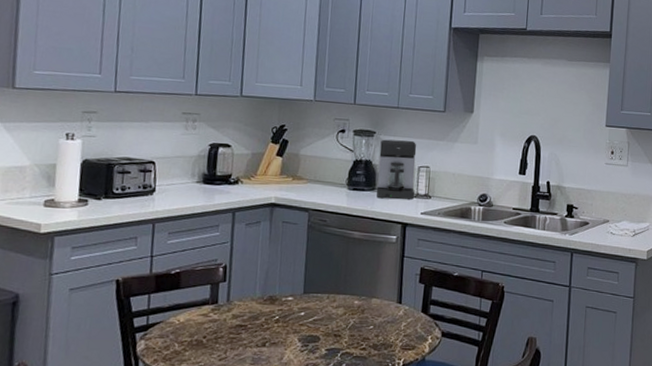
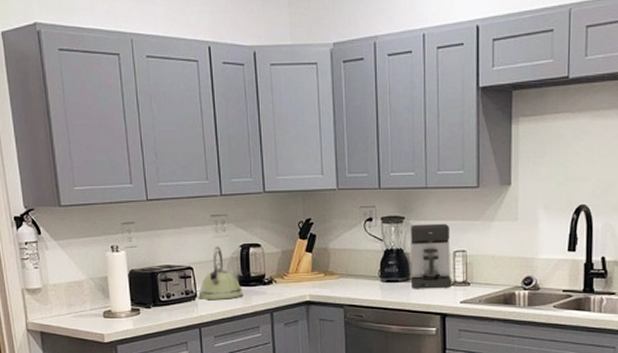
kettle: none [156,143,207,197] -> present [198,246,244,301]

